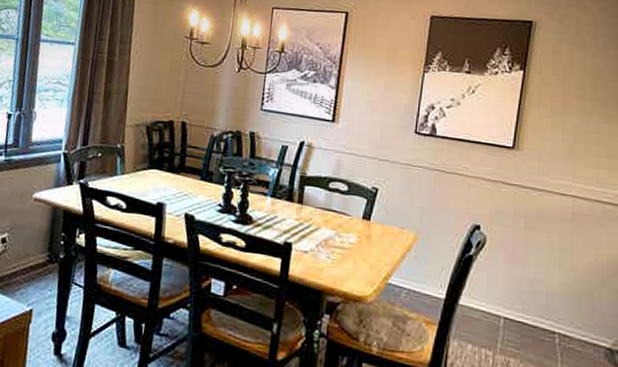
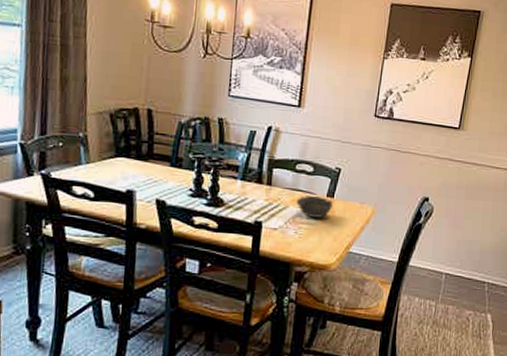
bowl: none [329,216,369,243] -> present [296,195,333,218]

